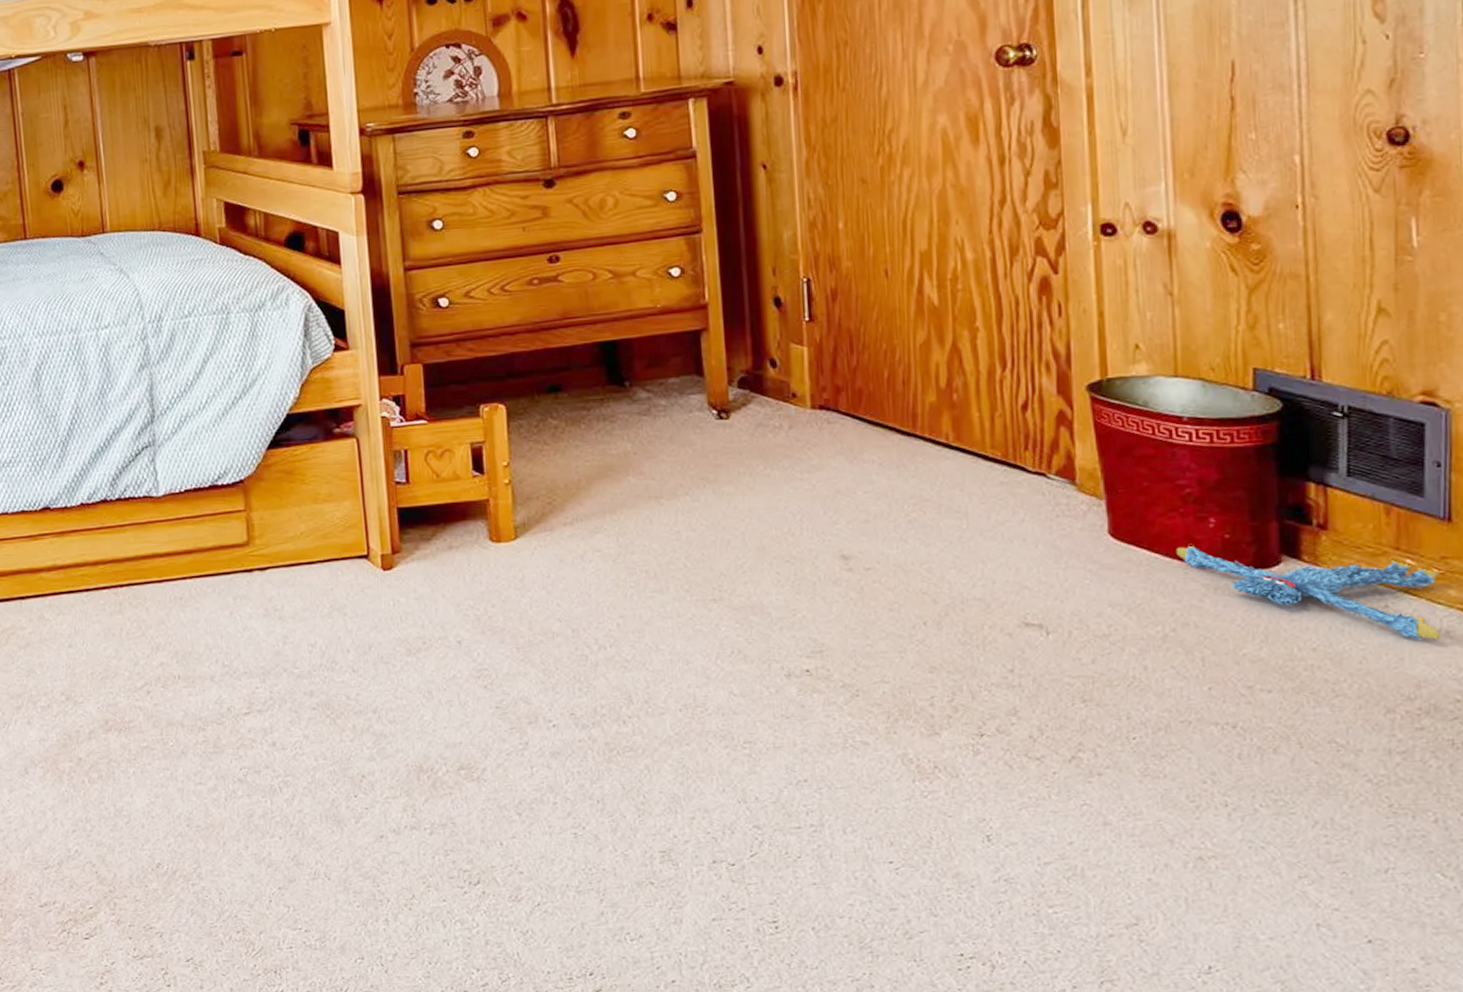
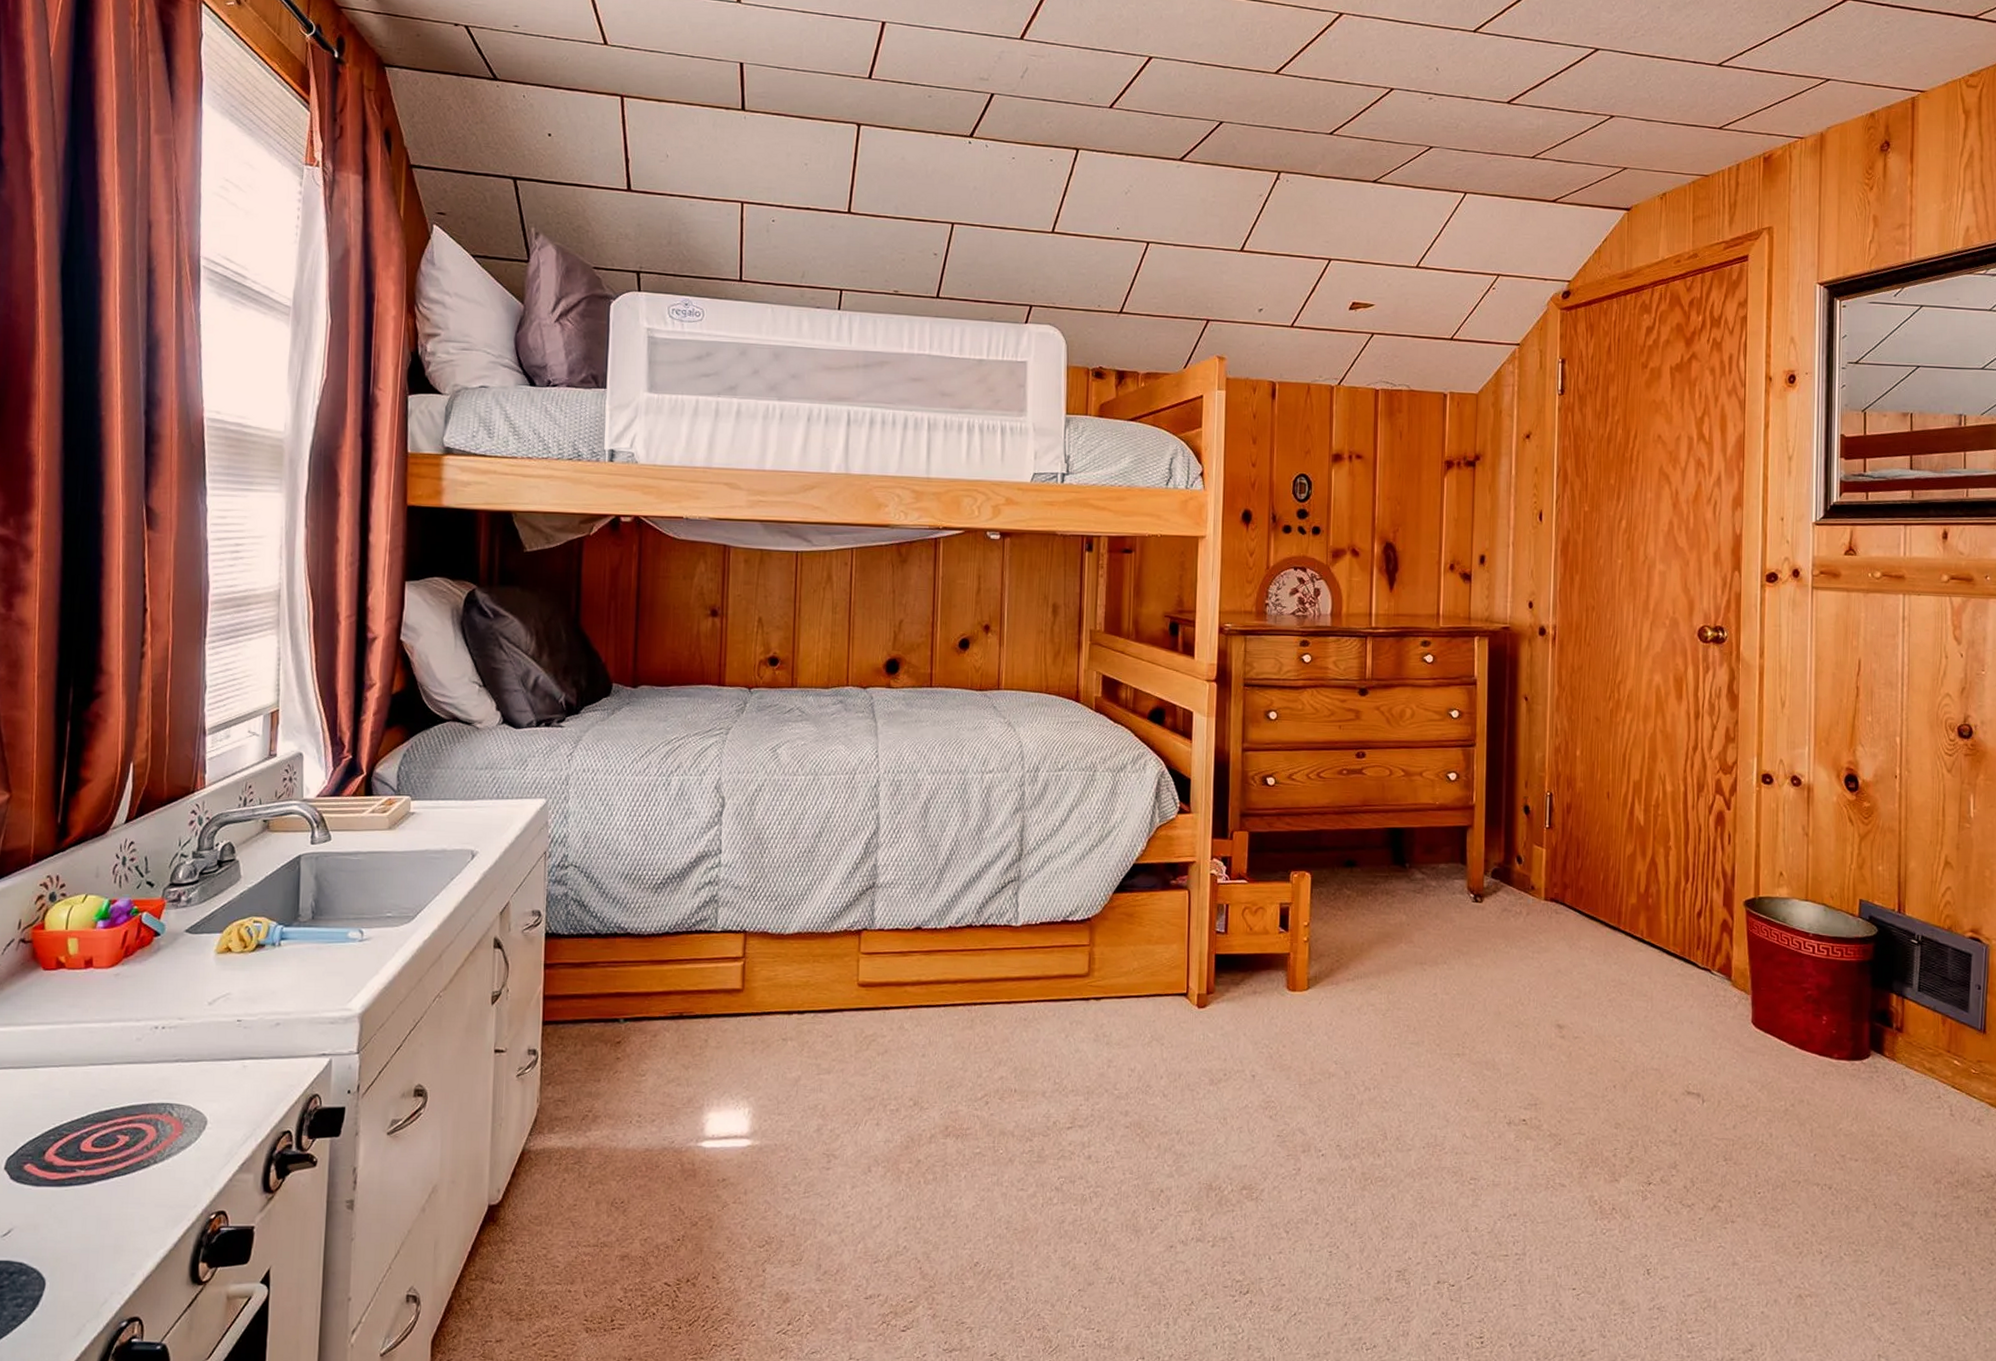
plush toy: present [1175,545,1441,640] -> none [1798,1037,1977,1126]

